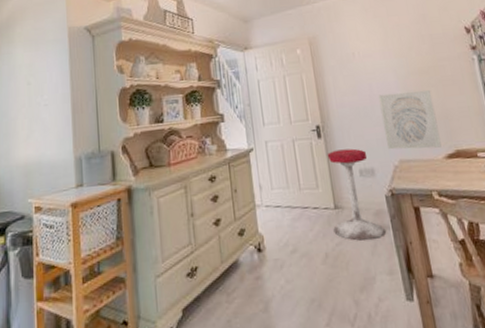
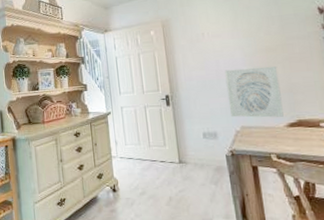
stool: present [327,148,386,241] -> none [174,115,224,190]

